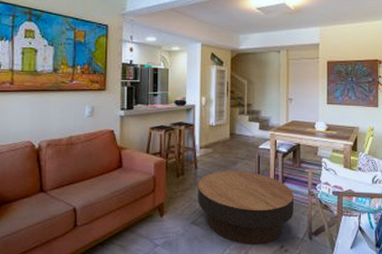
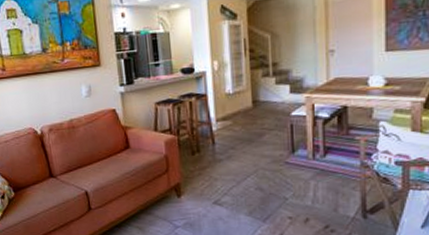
coffee table: present [198,170,293,244] -> none [217,143,341,225]

